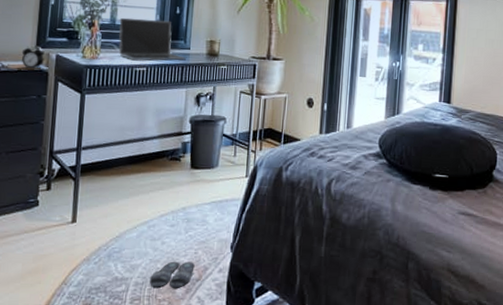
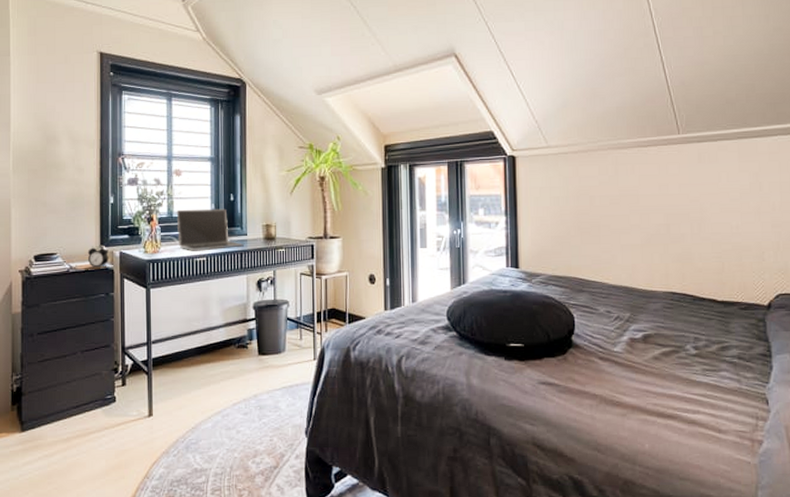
slippers: present [150,261,195,288] -> none [229,449,271,477]

